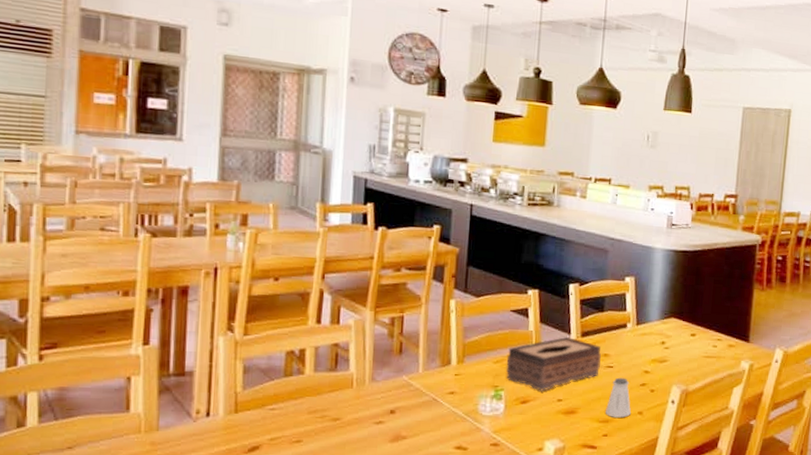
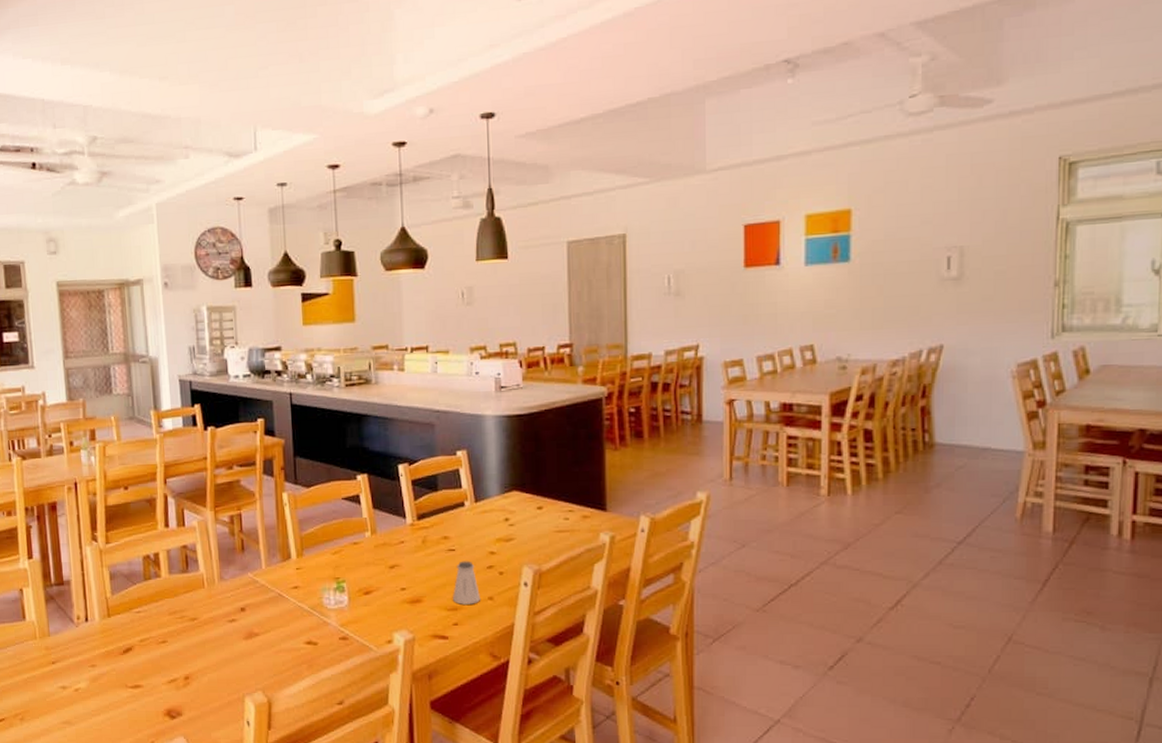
tissue box: present [506,337,601,391] -> none [344,522,441,581]

